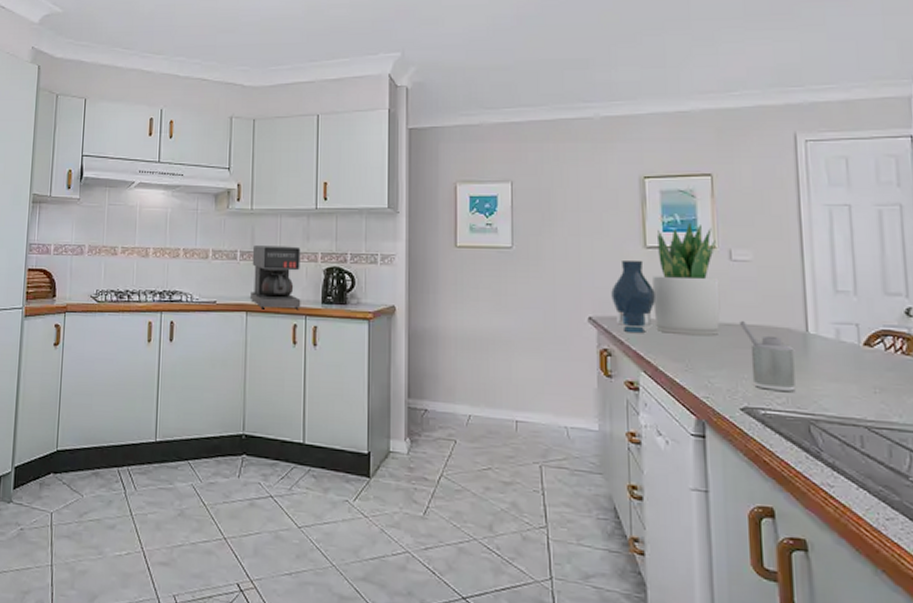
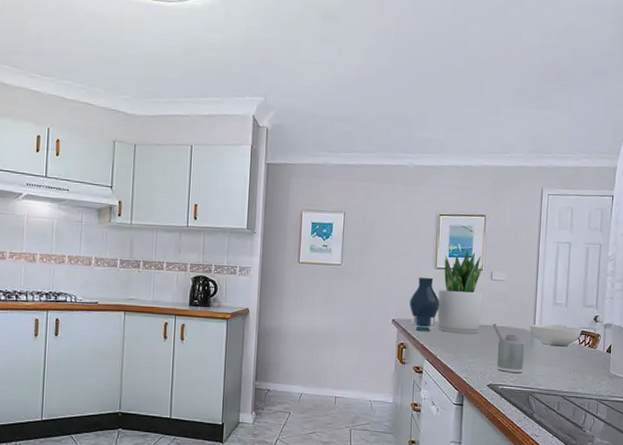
coffee maker: present [251,245,301,310] -> none [128,255,173,310]
bowl: none [799,322,887,354] -> present [530,324,582,347]

